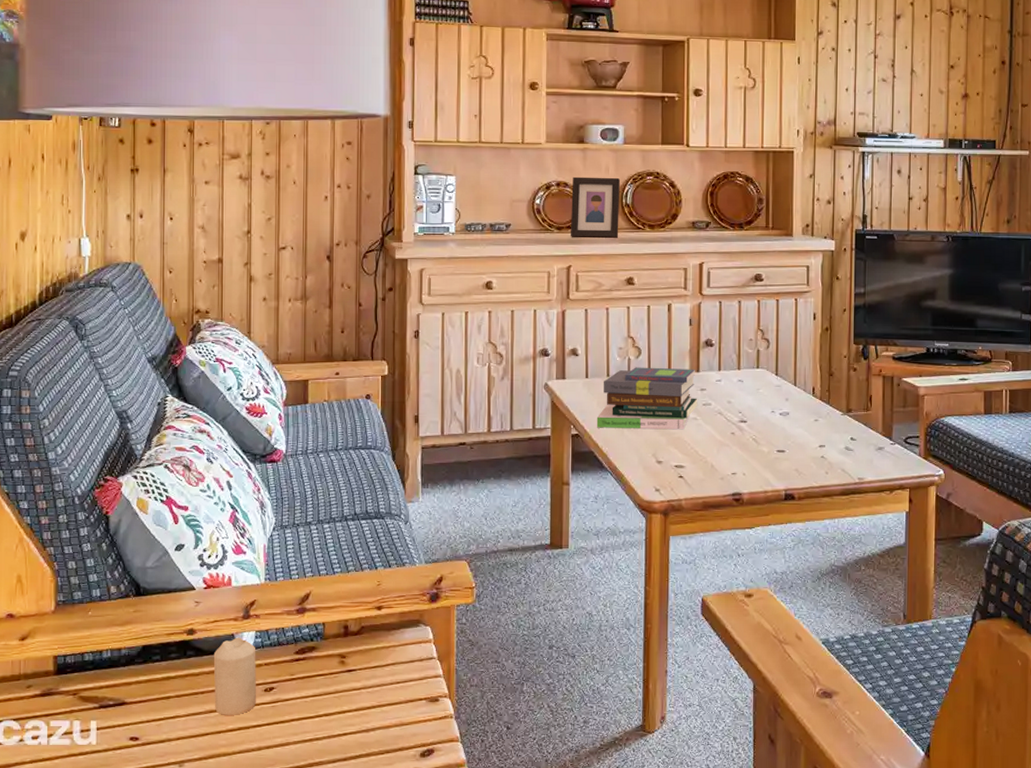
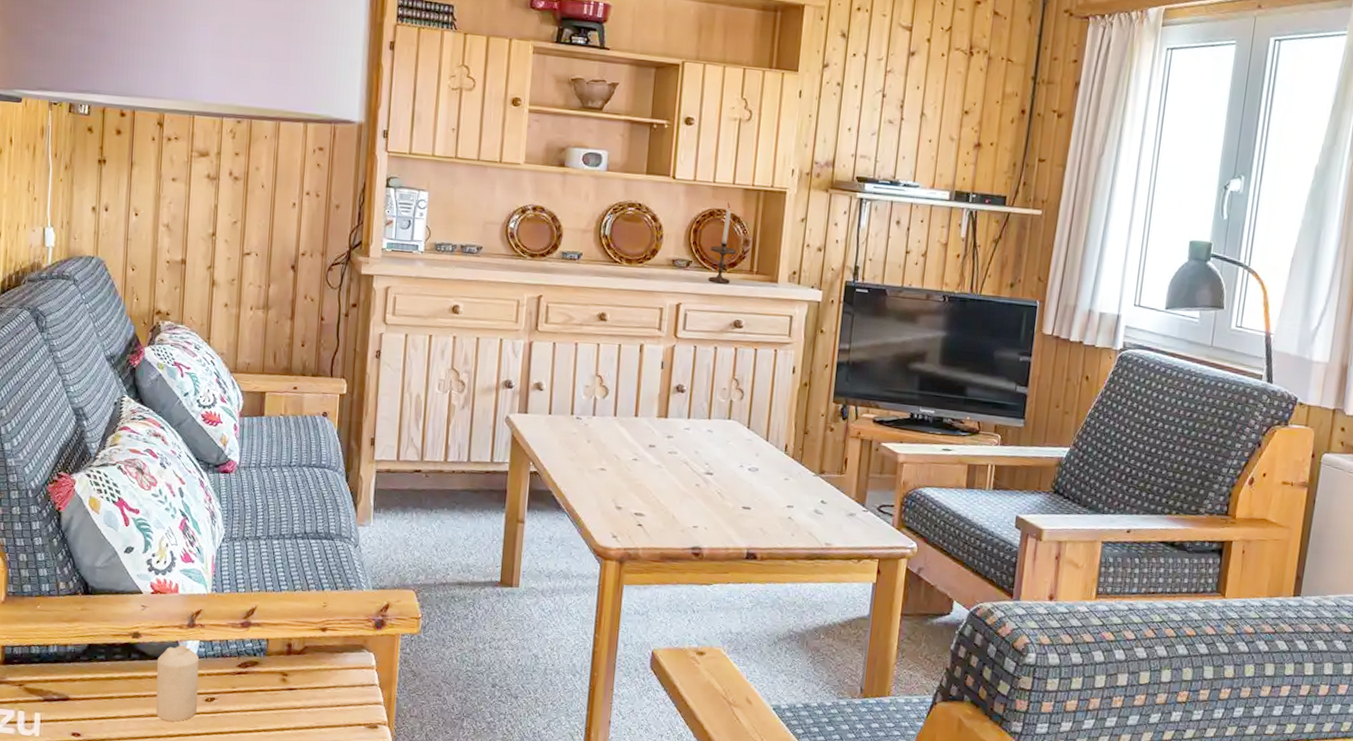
picture frame: present [571,176,620,239] -> none [544,202,599,271]
books: present [596,367,698,430] -> none [556,407,664,477]
candlestick: none [726,164,752,242] -> present [708,202,737,285]

